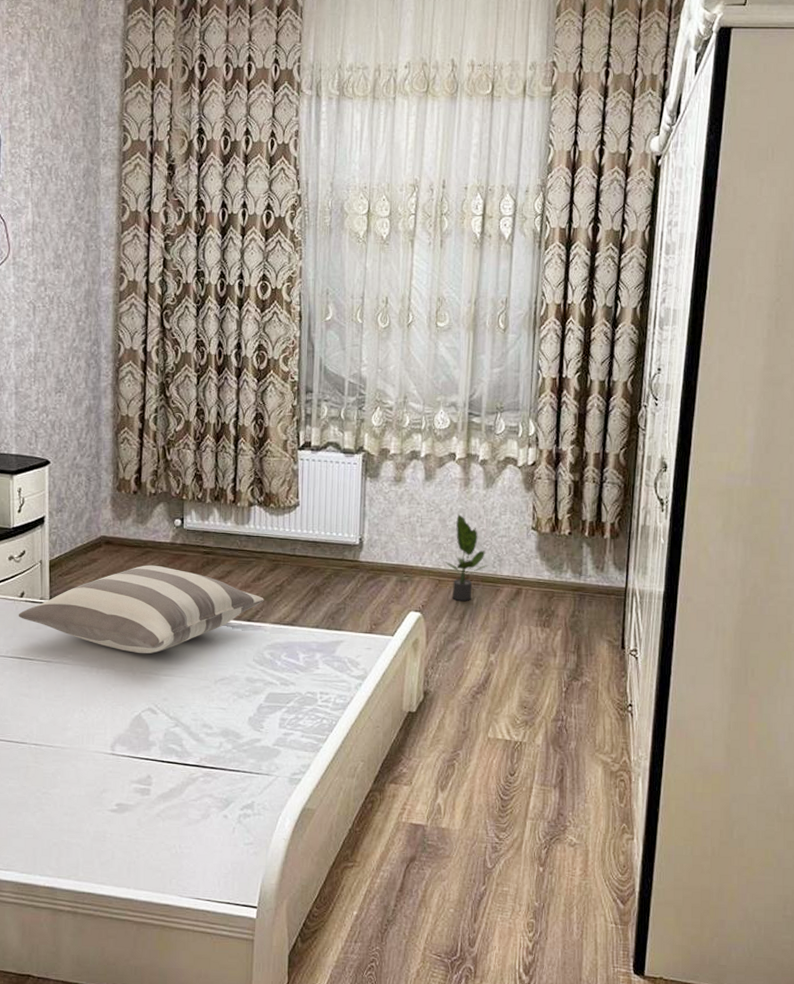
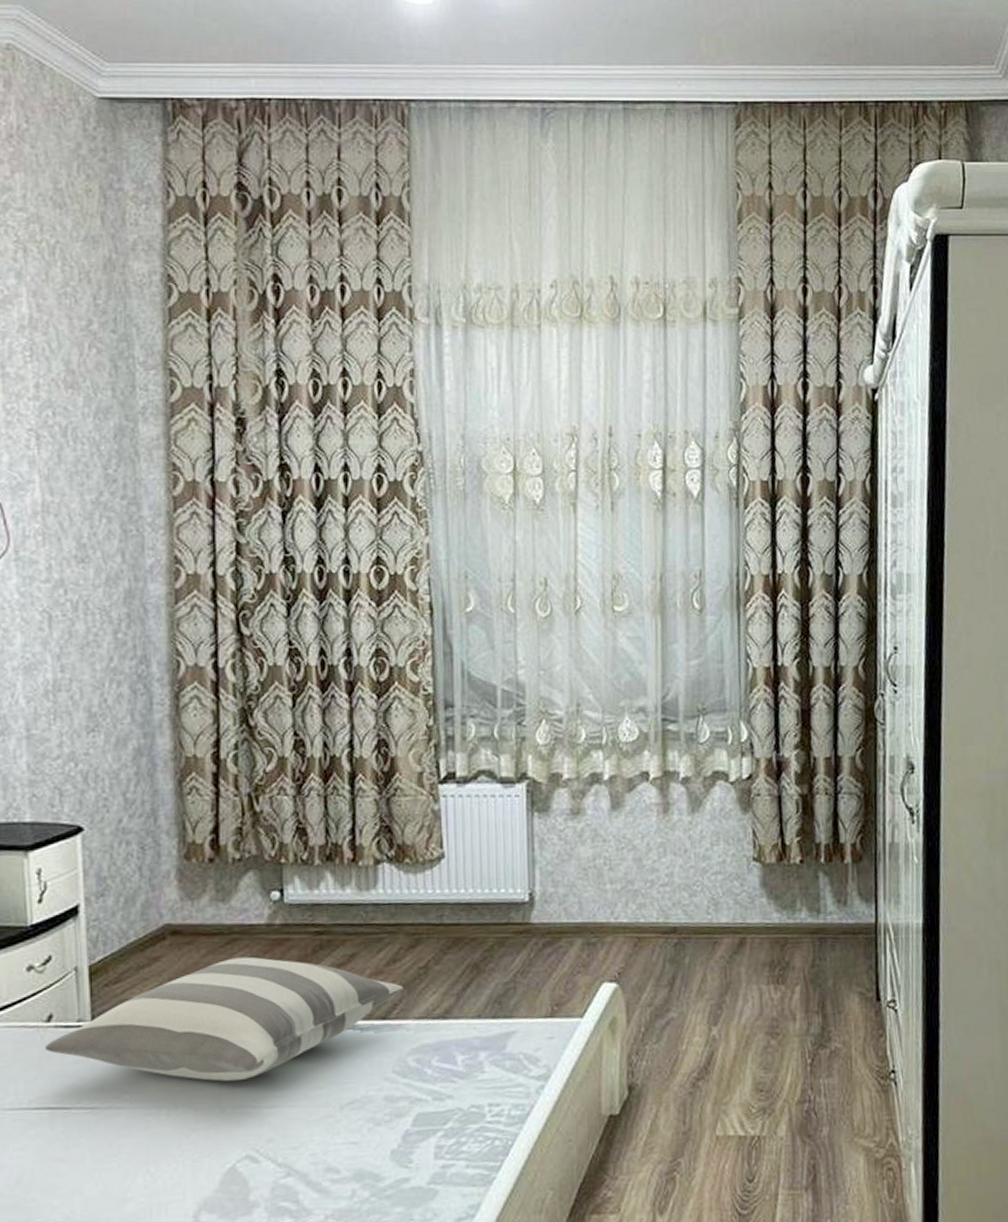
potted plant: present [443,513,488,601] -> none [642,849,701,962]

